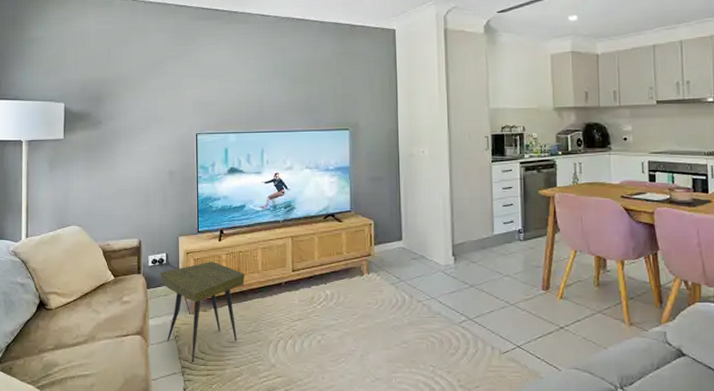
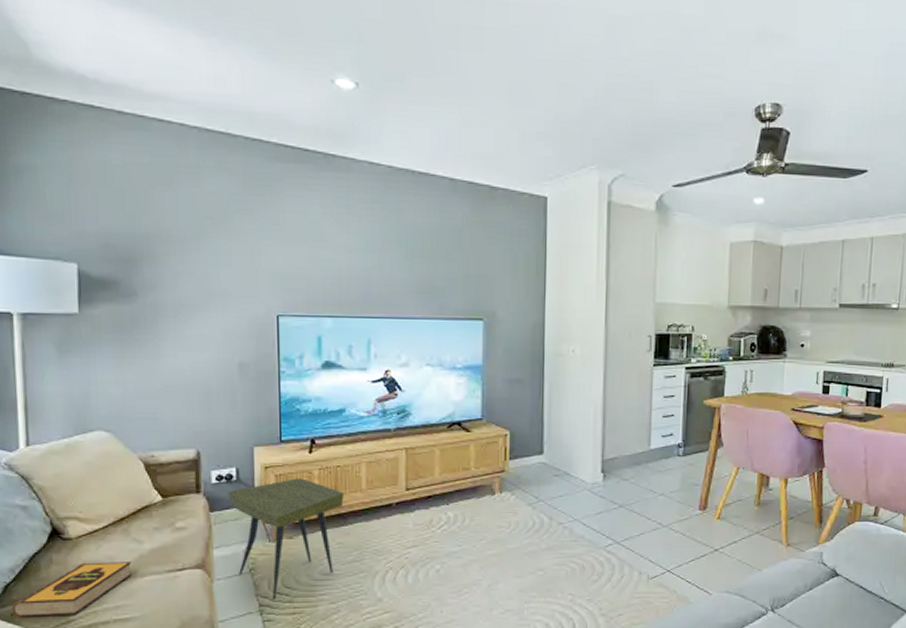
hardback book: none [11,328,92,372] -> present [12,562,132,619]

